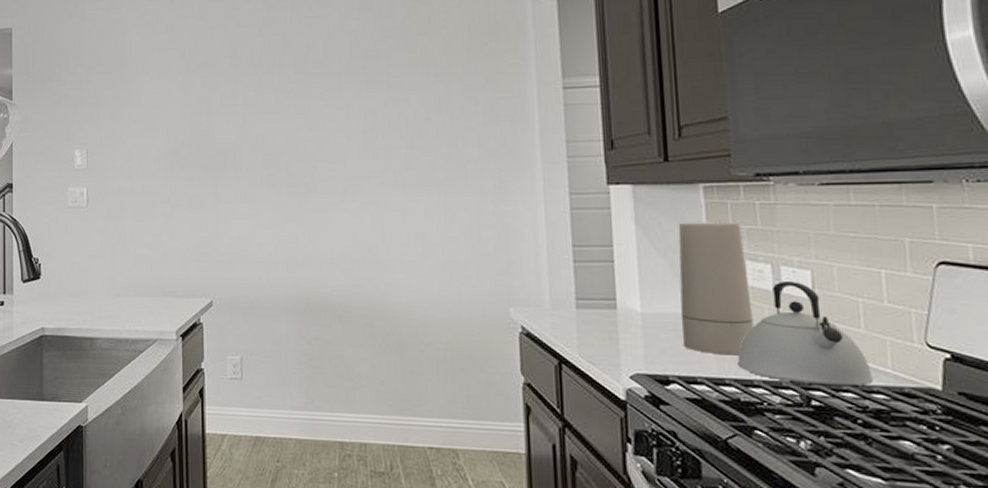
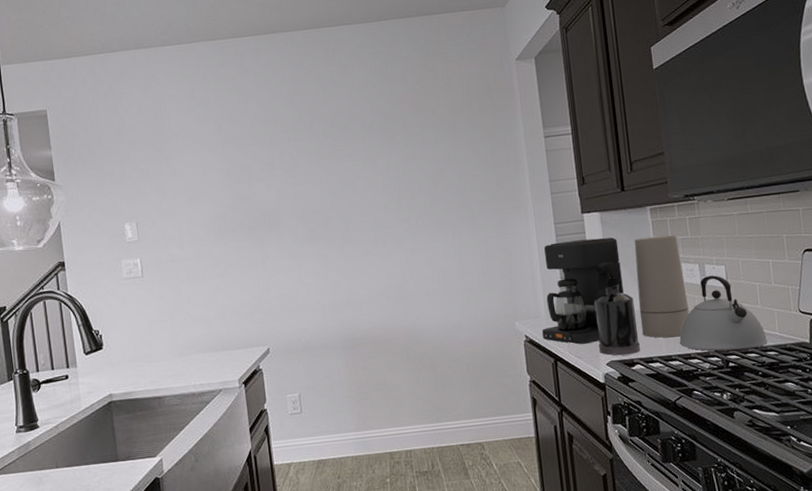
coffee maker: none [544,217,660,348] -> present [542,237,624,345]
spray bottle: none [617,248,679,369] -> present [594,261,640,356]

